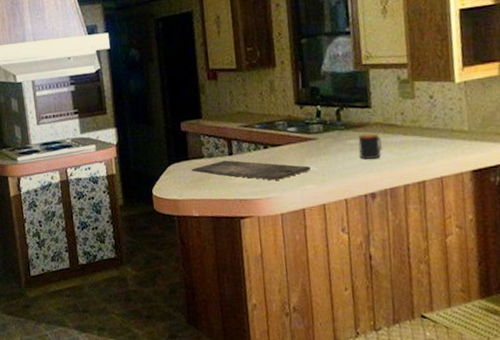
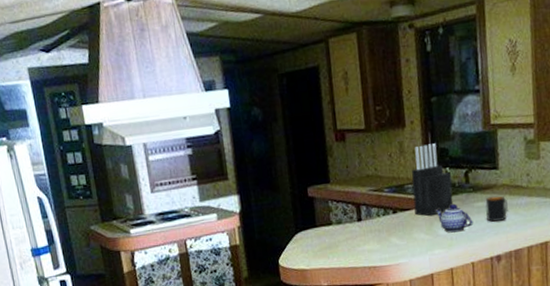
cutting board: present [191,160,311,181] -> none [319,226,440,246]
knife block: none [282,82,325,152] -> present [412,143,453,216]
teapot: none [306,140,346,169] -> present [435,203,473,233]

